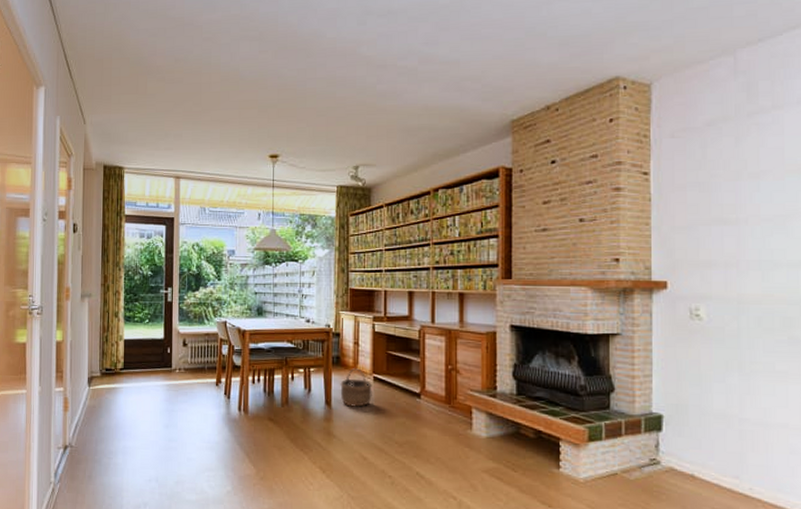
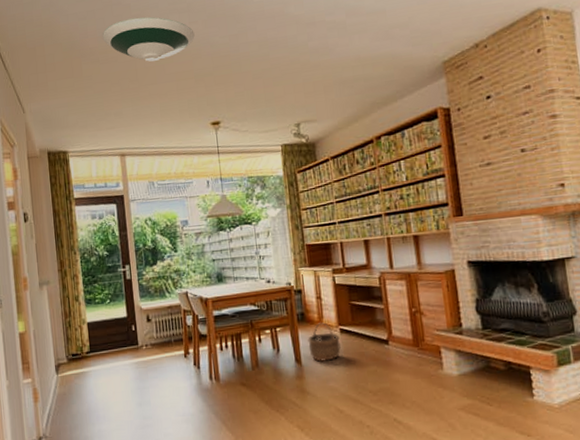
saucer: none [170,40,263,87] -> present [102,17,195,62]

